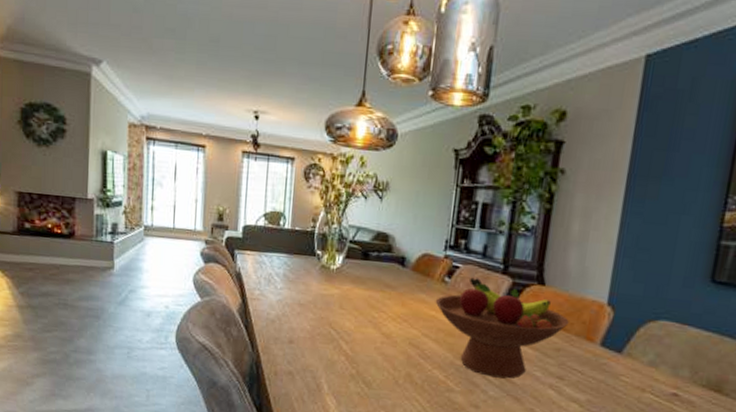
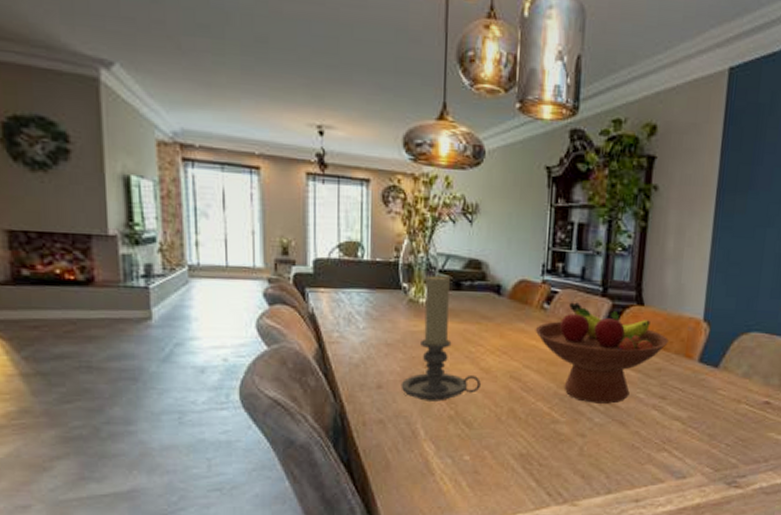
candle holder: none [309,244,382,360] -> present [400,274,481,402]

